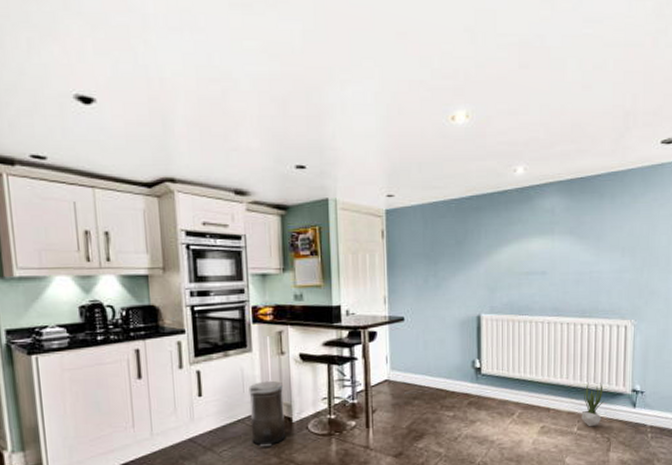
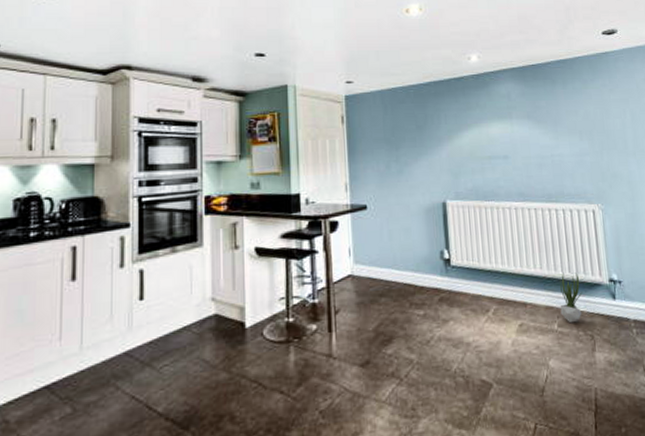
pedal bin: present [249,380,285,447] -> none [197,279,237,360]

